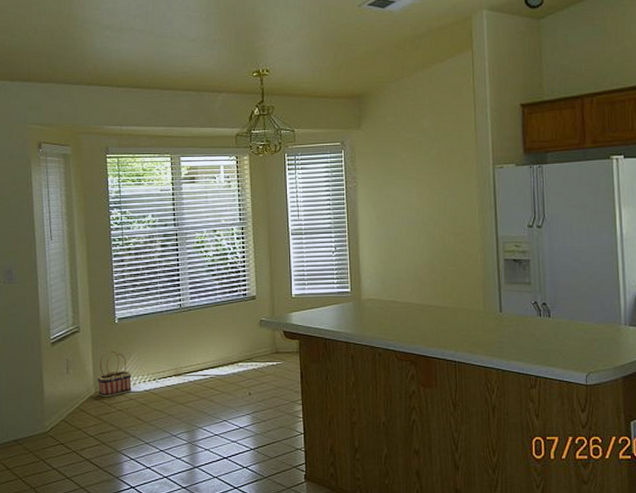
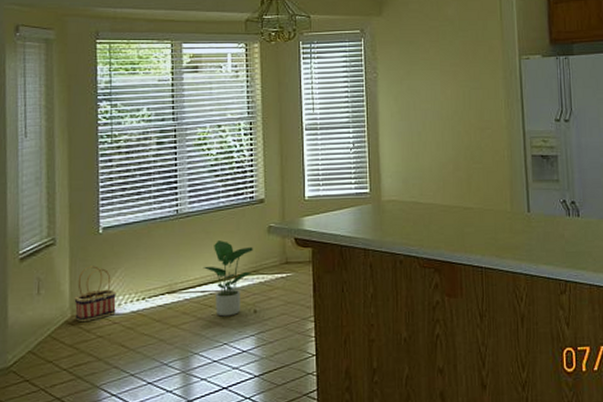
potted plant: none [204,332,247,397] -> present [203,241,253,317]

